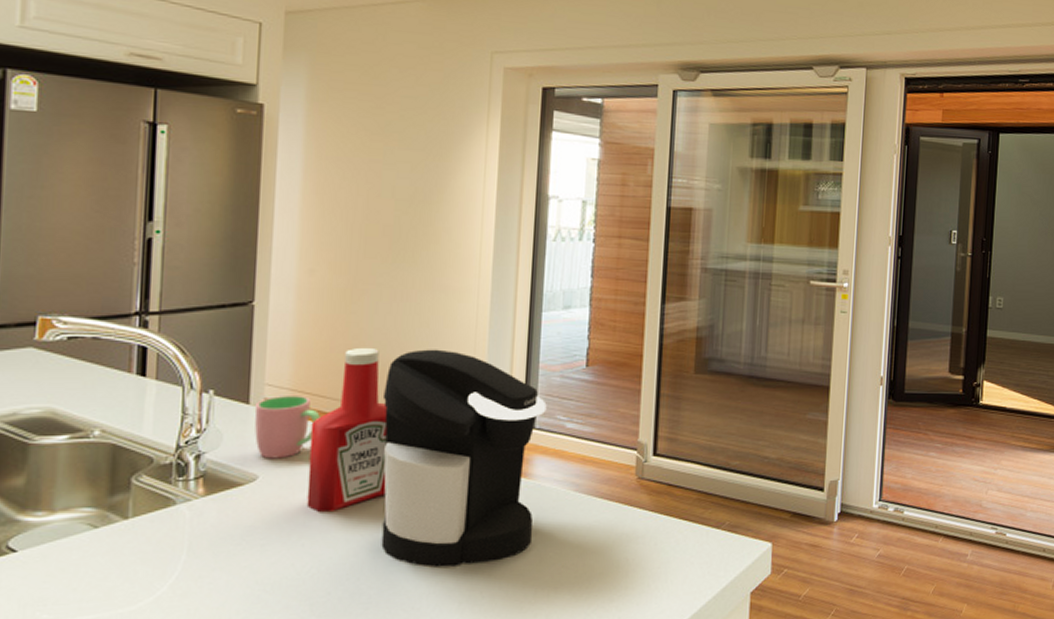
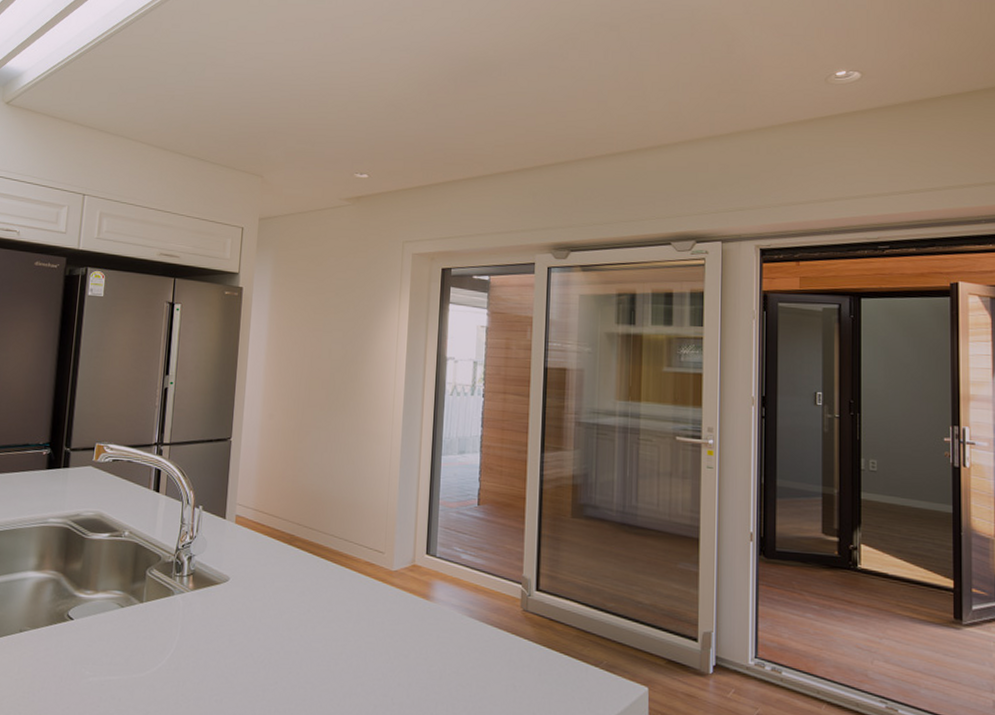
cup: present [255,394,320,459] -> none [228,513,274,565]
ketchup bottle: present [306,347,388,512] -> none [262,478,322,613]
coffee maker: present [381,349,547,568] -> none [315,482,446,673]

